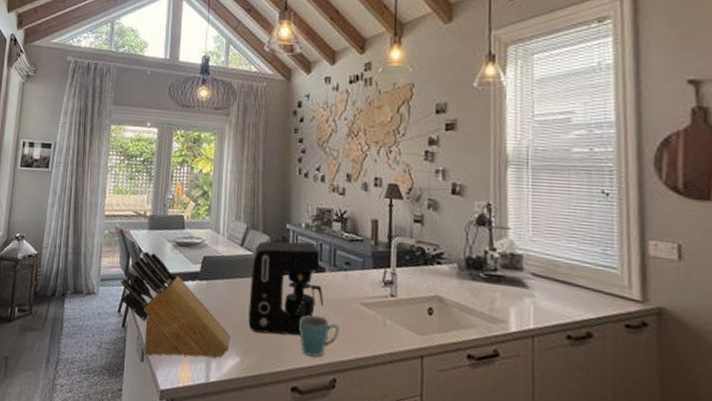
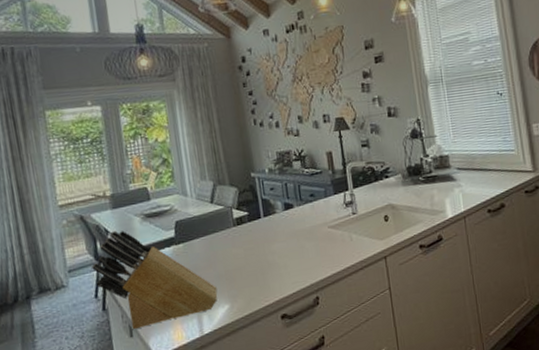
coffee maker: present [248,241,324,336] -> none [225,185,298,278]
mug: present [299,315,340,357] -> none [278,246,315,284]

